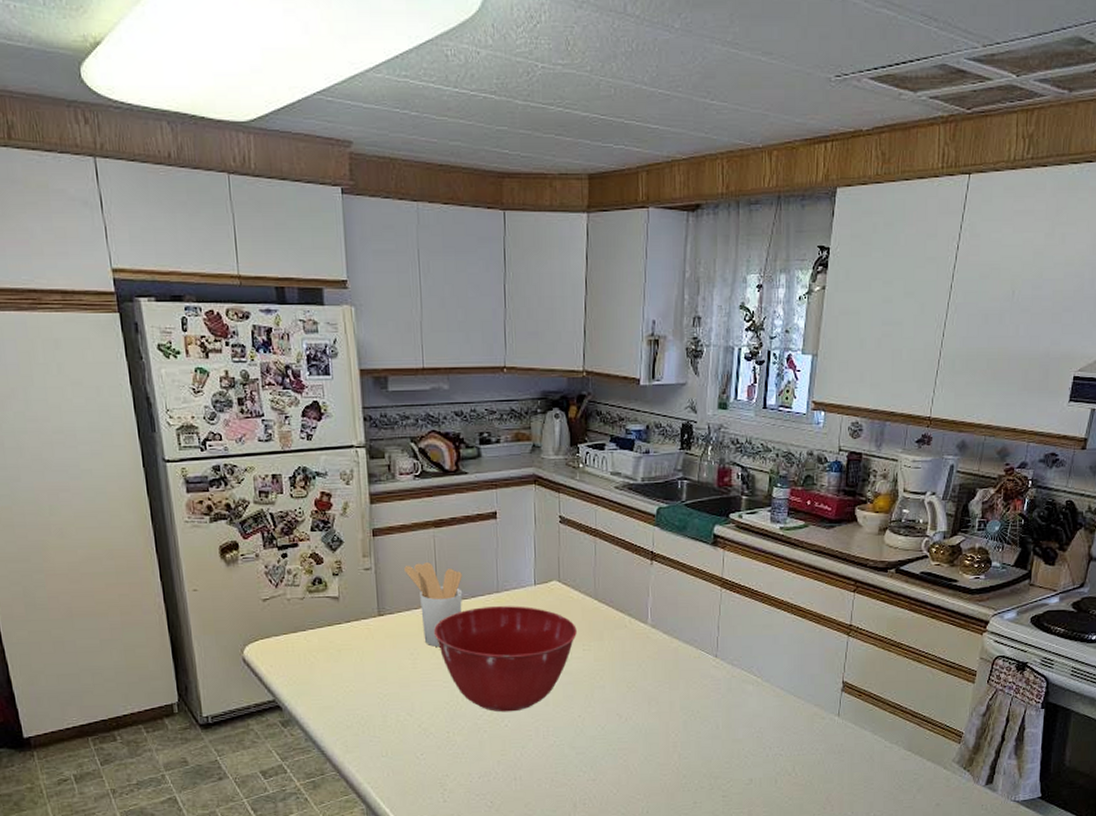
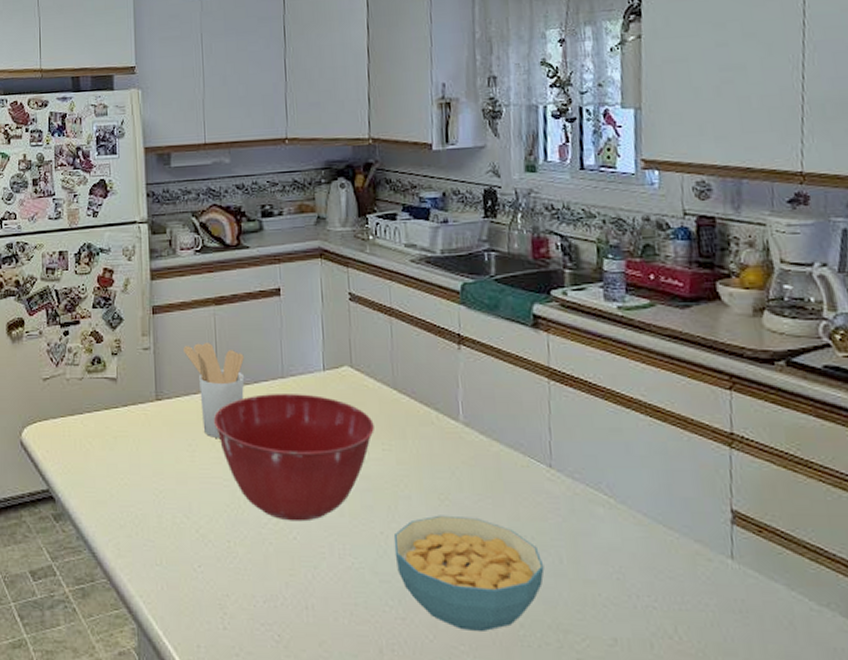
cereal bowl: none [589,699,705,784] -> present [393,515,544,631]

